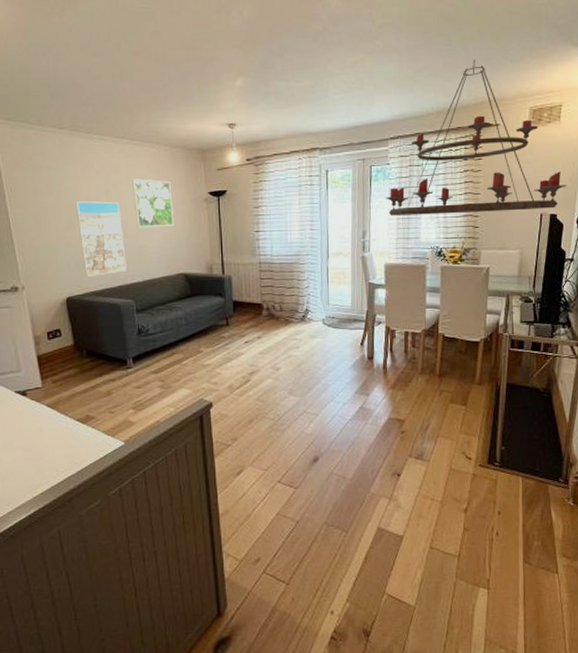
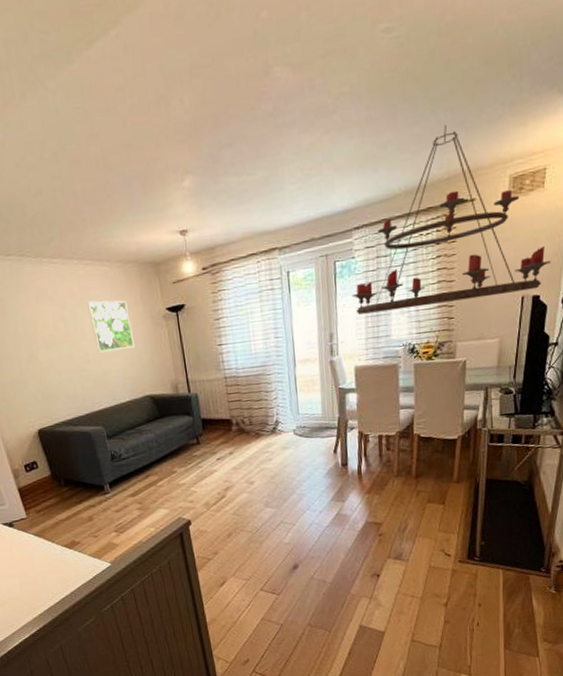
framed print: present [75,201,127,277] -> none [33,328,93,407]

